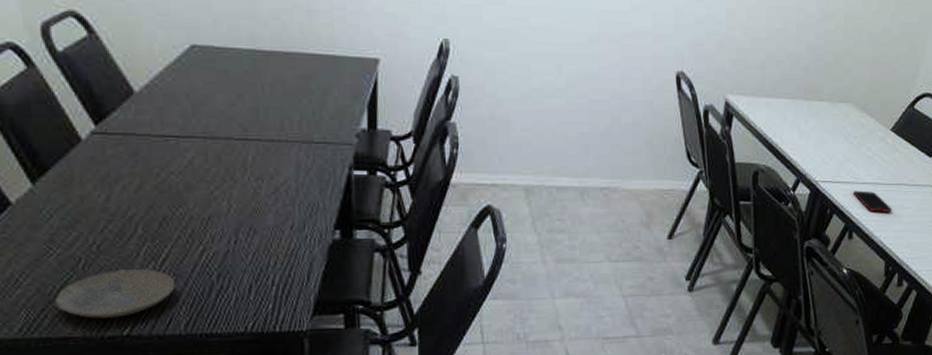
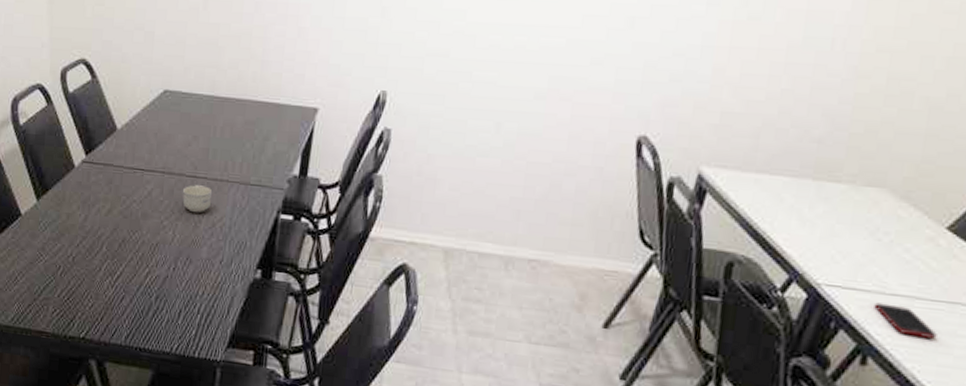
plate: present [55,268,176,319] -> none [38,280,124,321]
cup: none [232,147,271,179] -> present [182,184,212,213]

